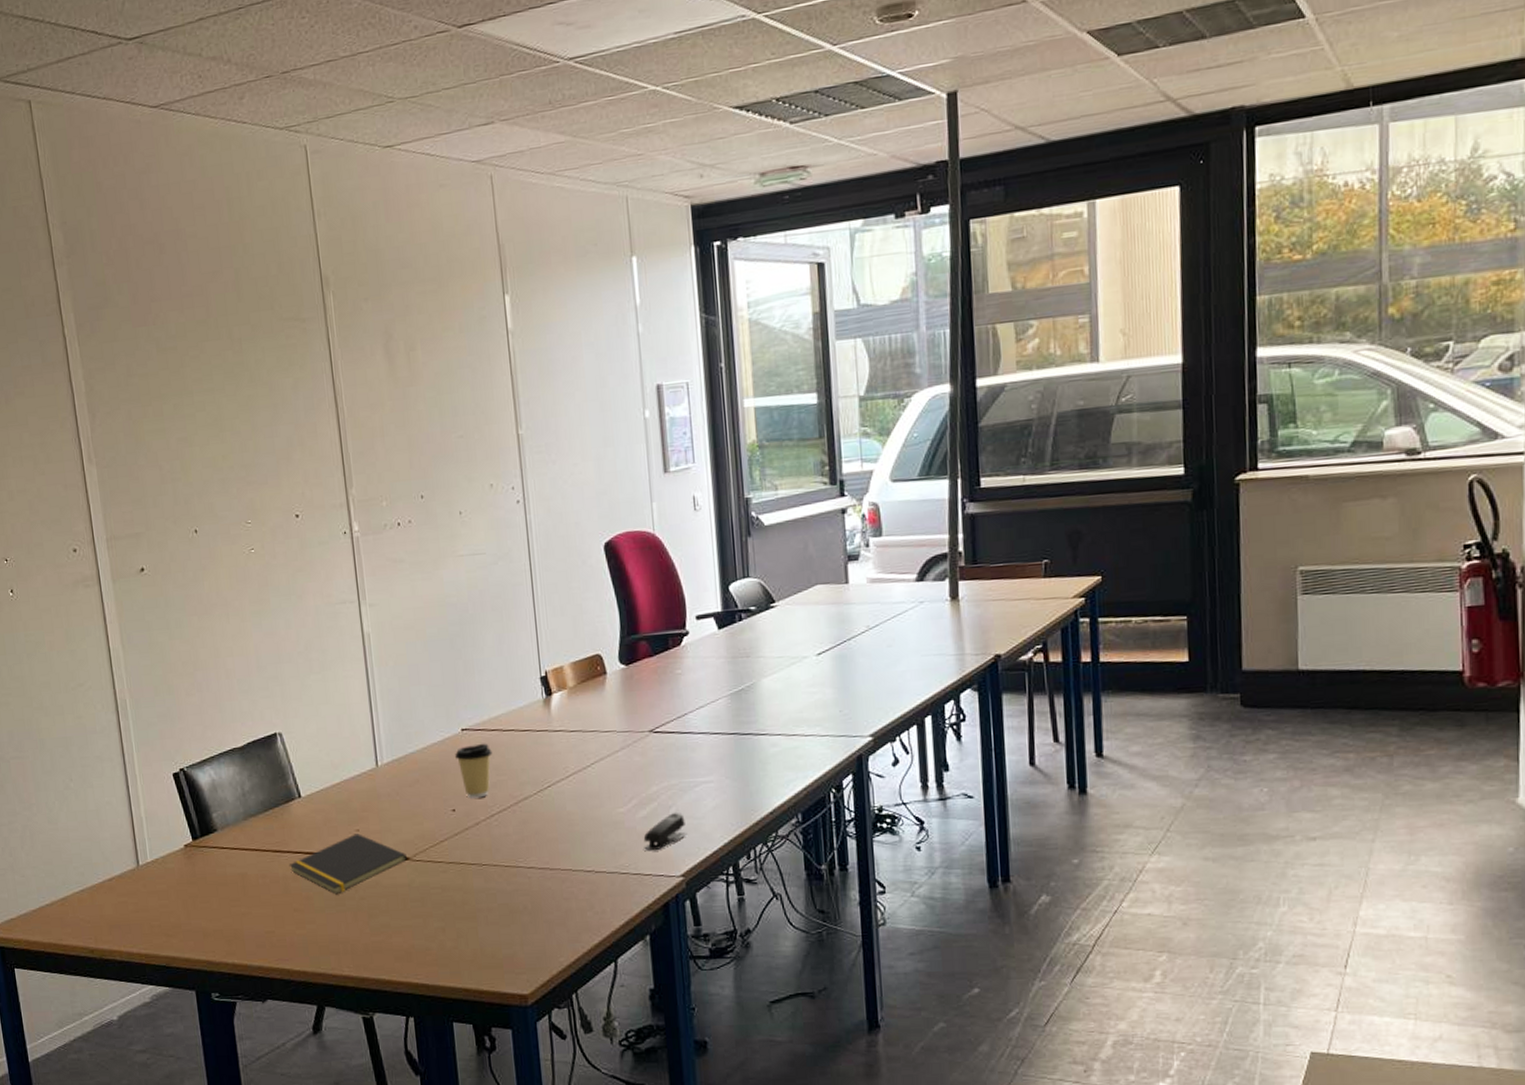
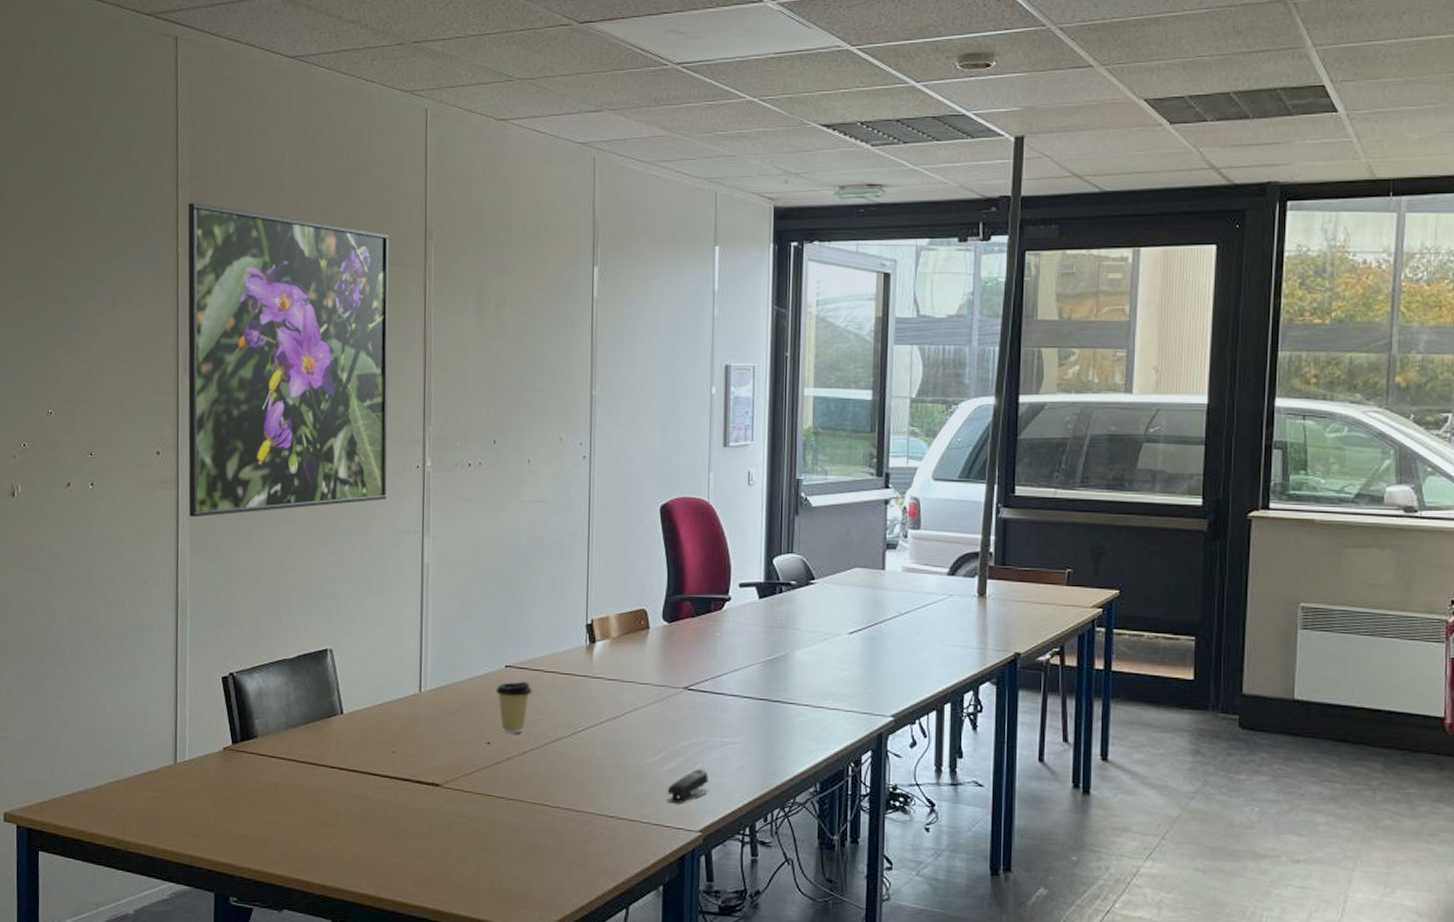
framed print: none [67,279,317,614] -> present [187,203,389,518]
notepad: present [288,833,408,895] -> none [322,755,439,813]

